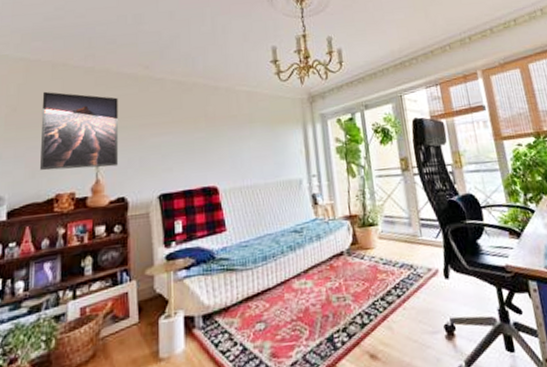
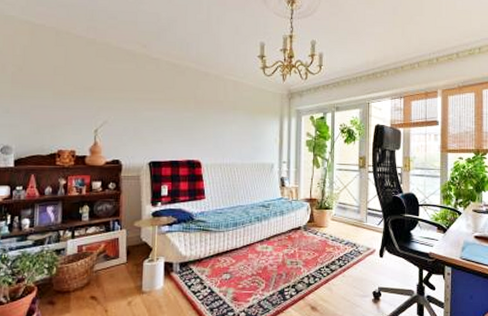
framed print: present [40,91,118,171] -> none [44,56,117,132]

